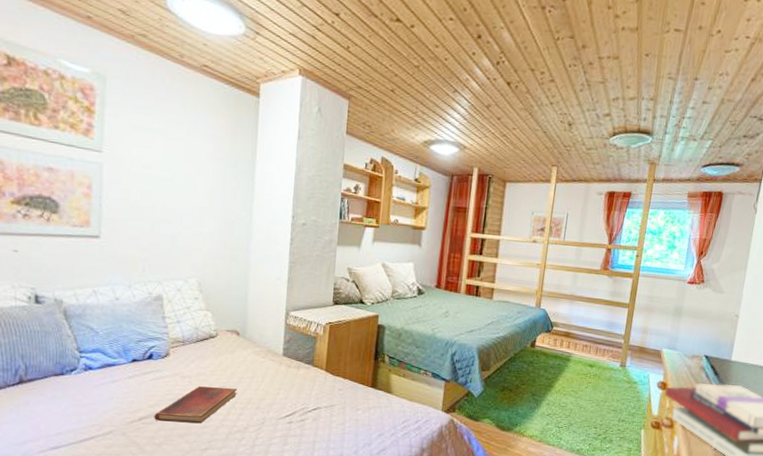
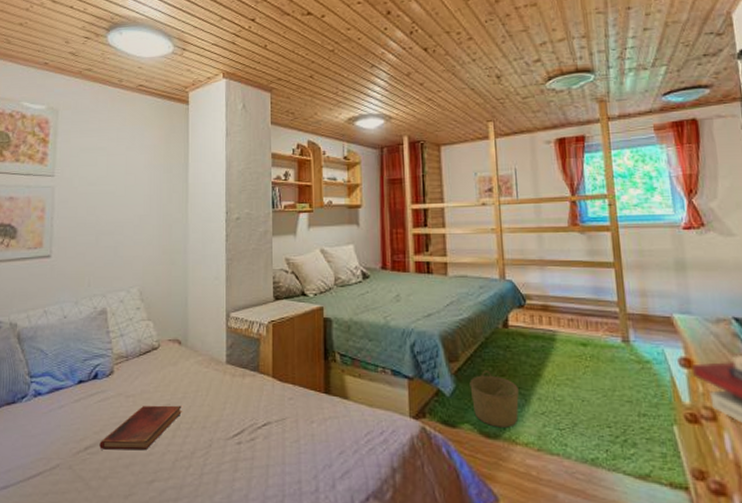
basket: none [495,379,533,424] -> present [469,371,519,428]

